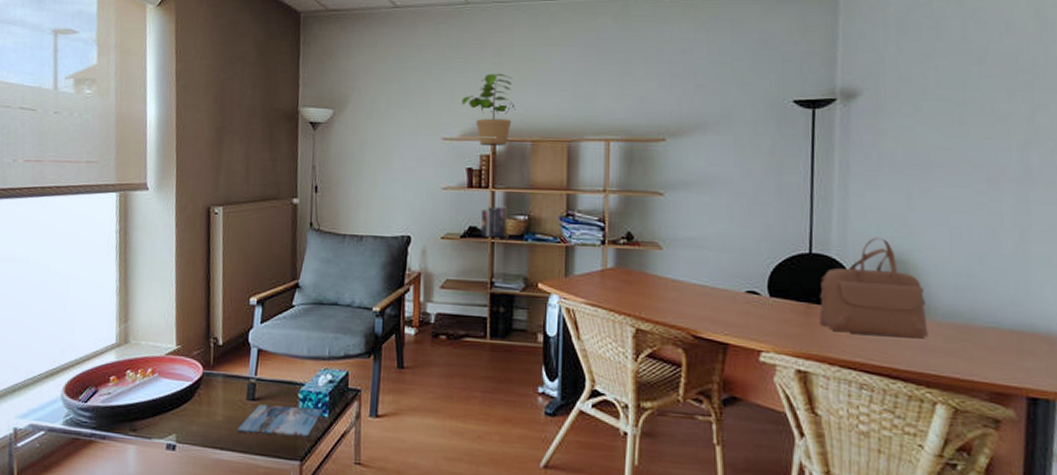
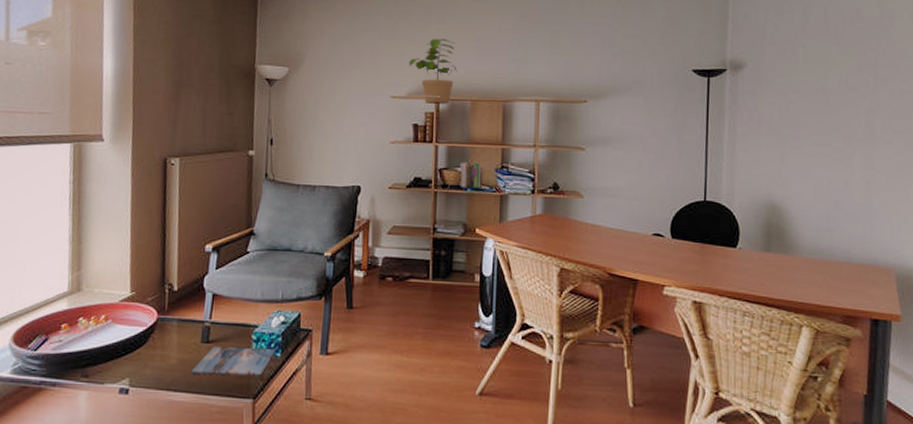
books: present [480,205,508,238] -> none [424,158,450,188]
books: none [519,208,546,239] -> present [459,161,483,188]
handbag: present [819,237,928,339] -> none [711,187,797,272]

